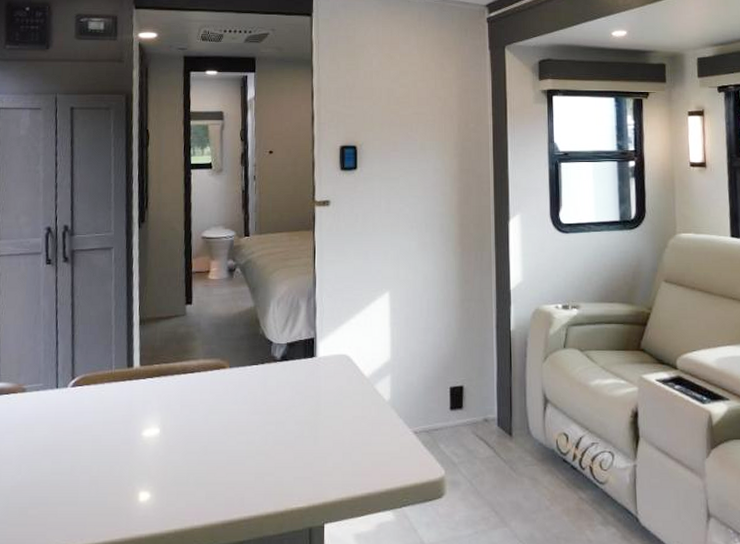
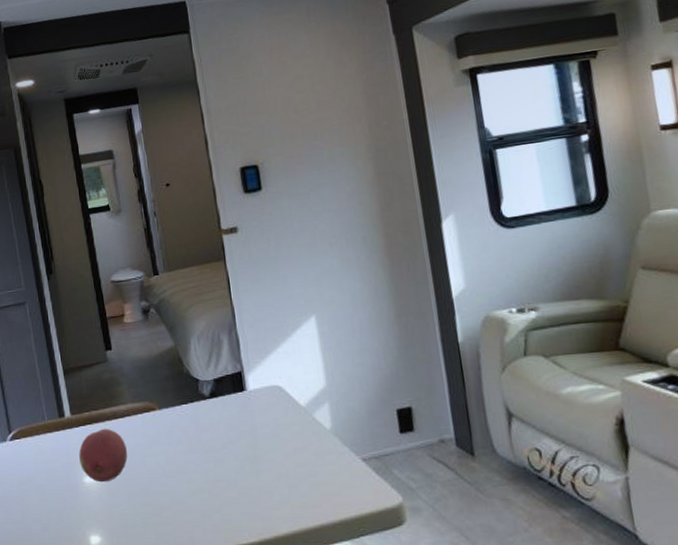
fruit: none [141,382,192,437] -> present [79,428,128,483]

